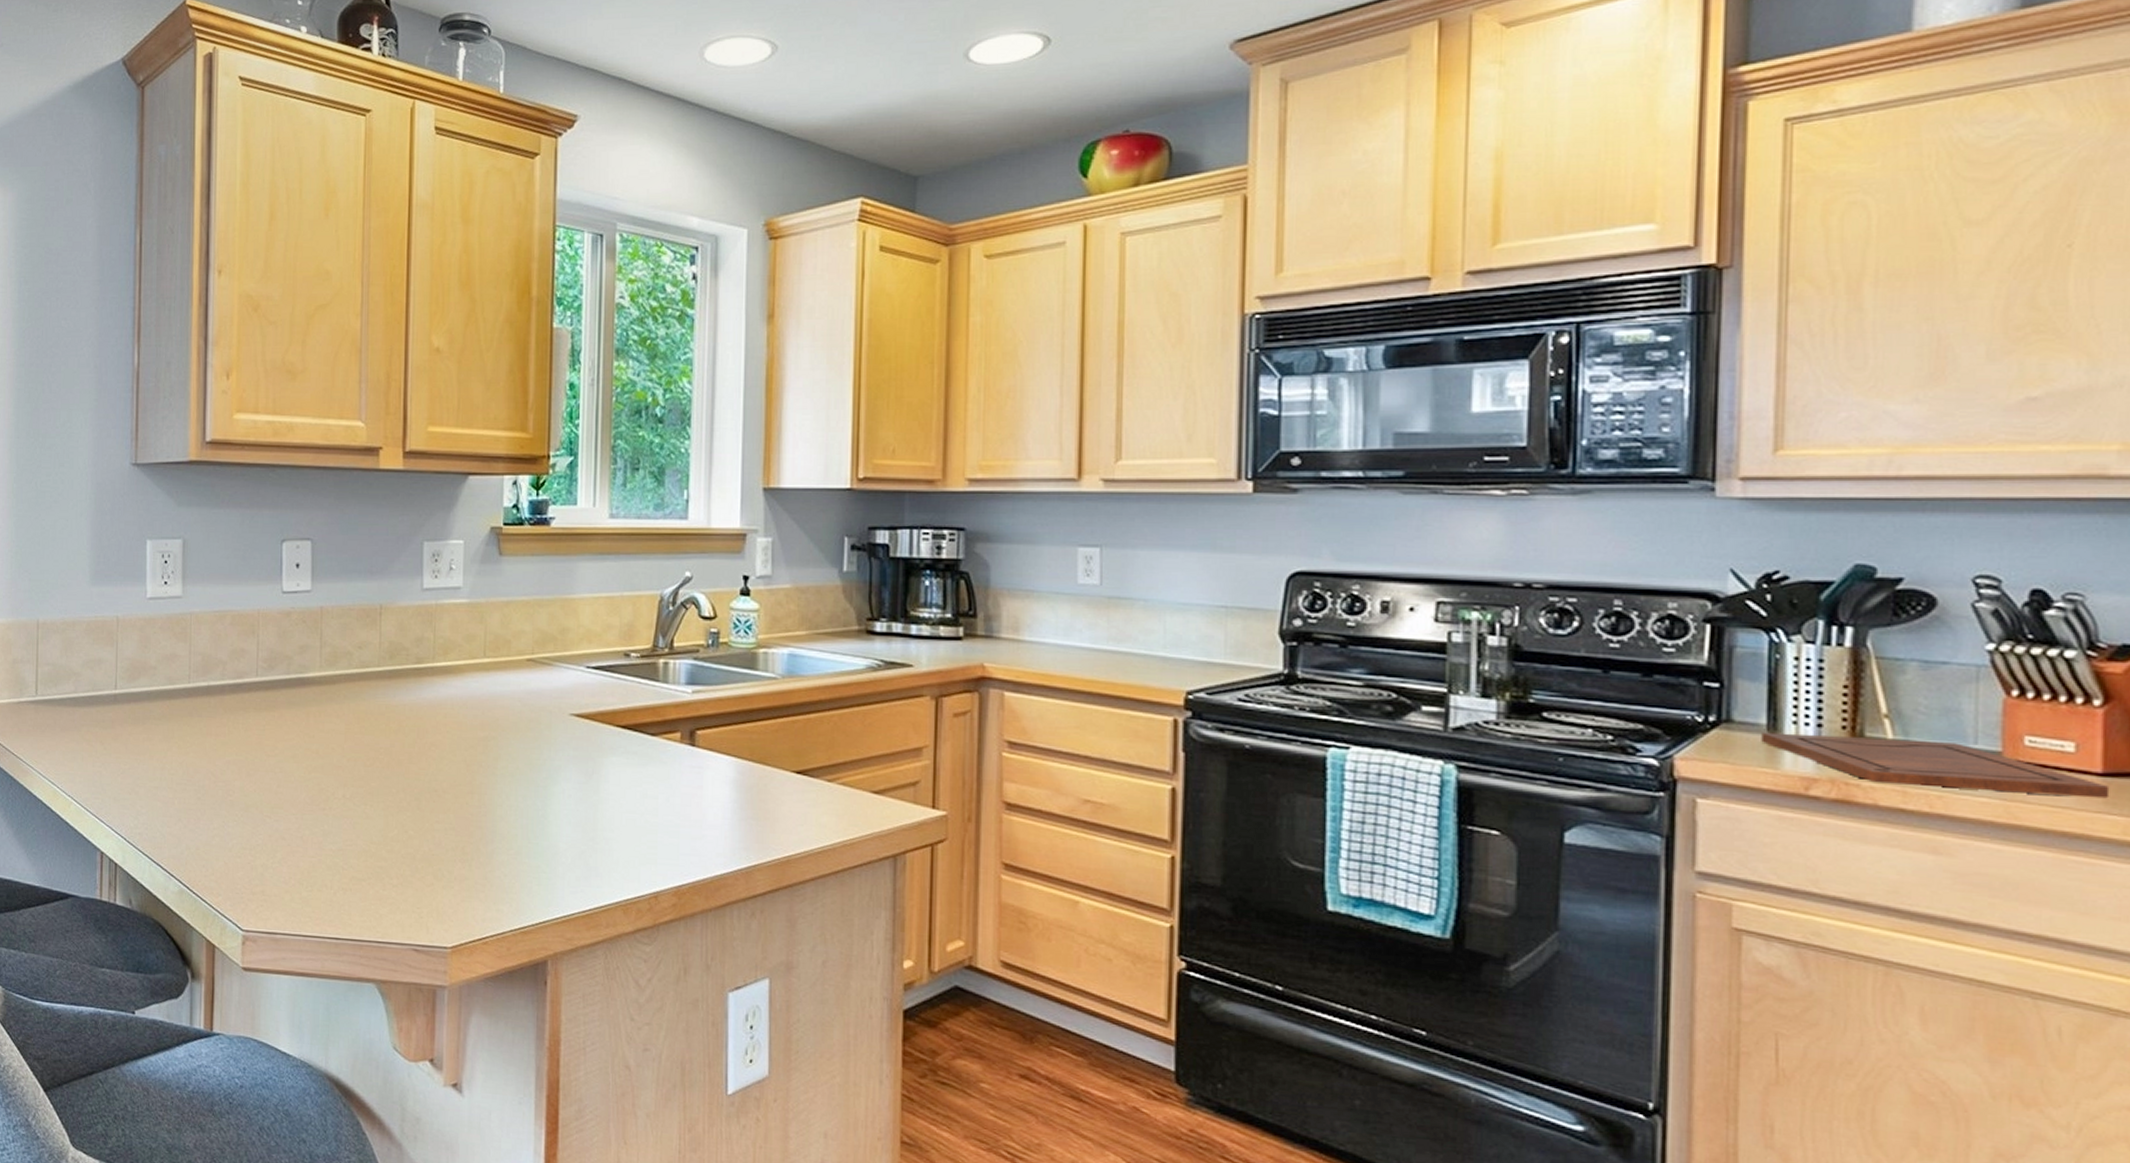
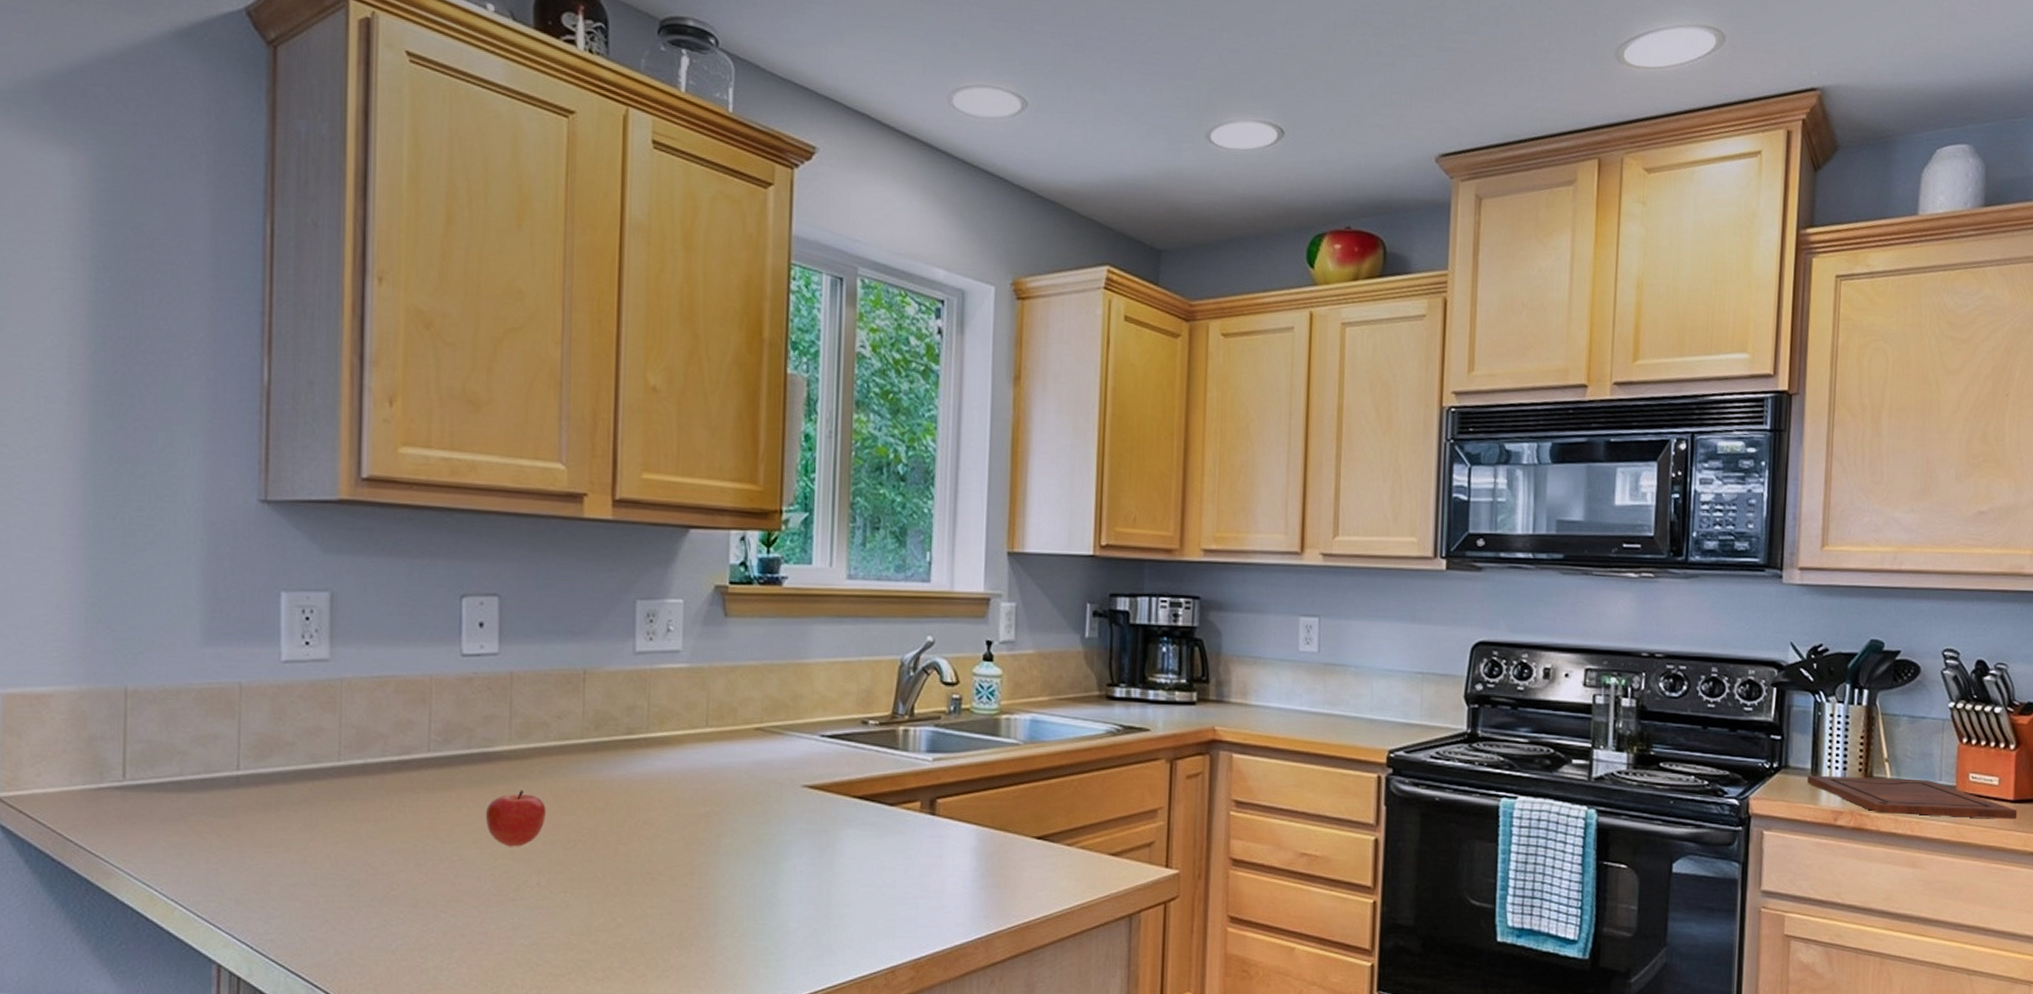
fruit: none [301,712,350,763] -> present [485,790,546,847]

